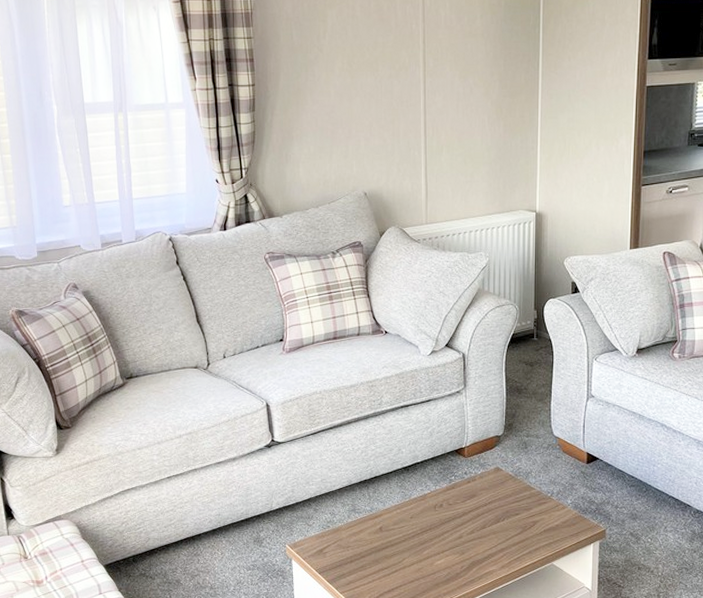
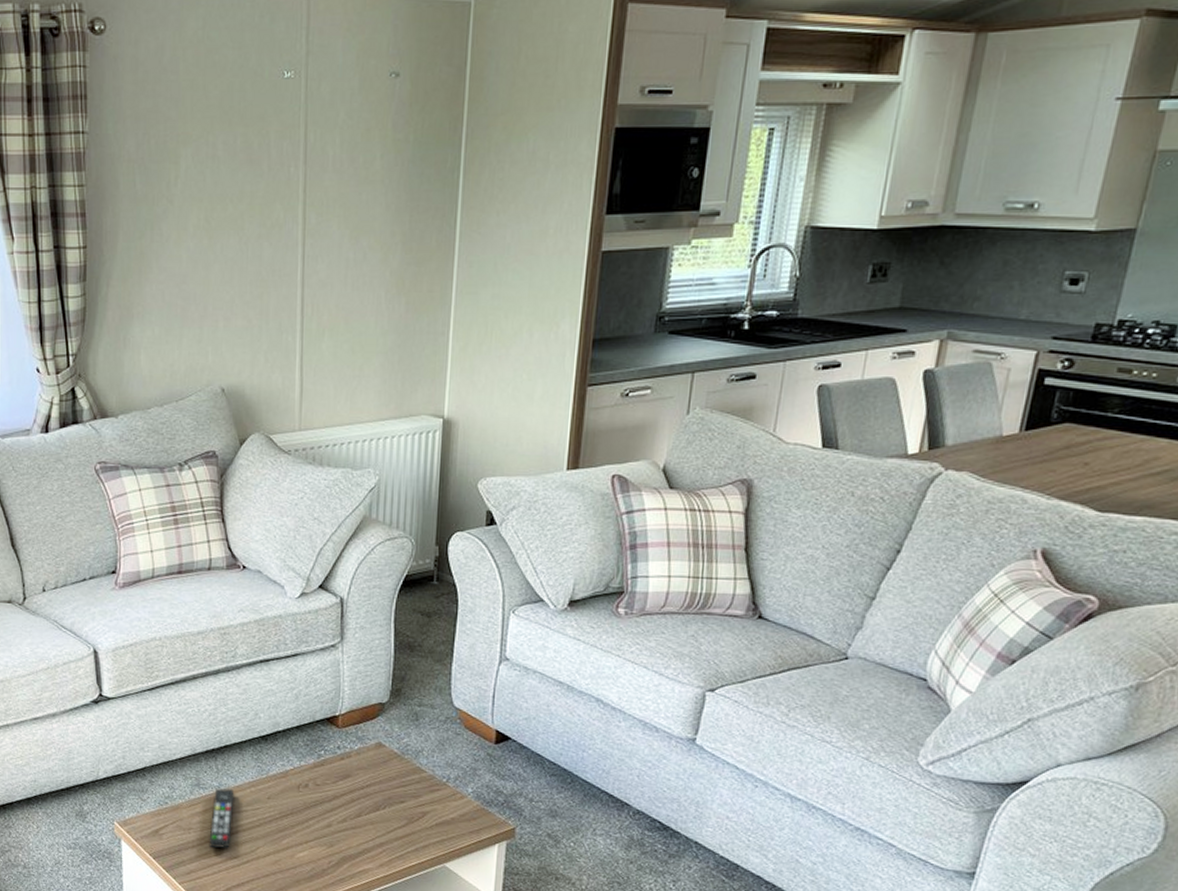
remote control: none [364,511,384,562] -> present [209,788,235,849]

